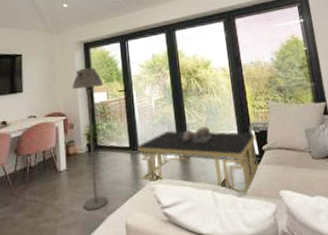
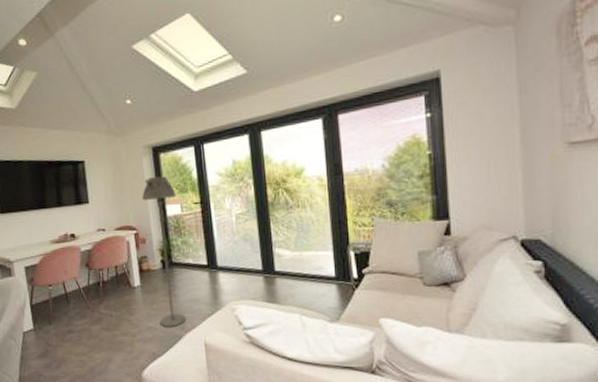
coffee table: present [137,126,259,193] -> none [216,245,356,319]

